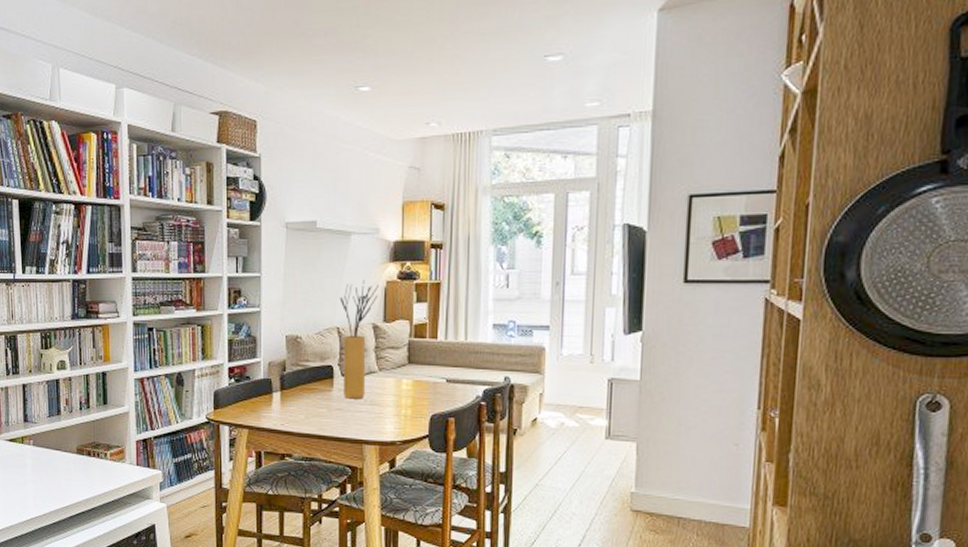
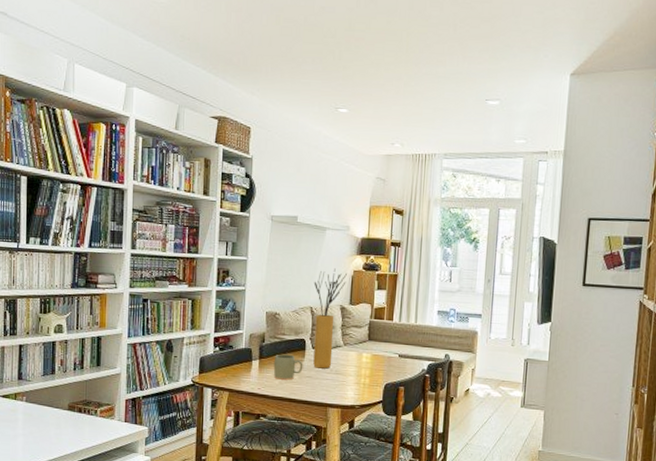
mug: none [297,383,332,414] -> present [273,354,303,380]

